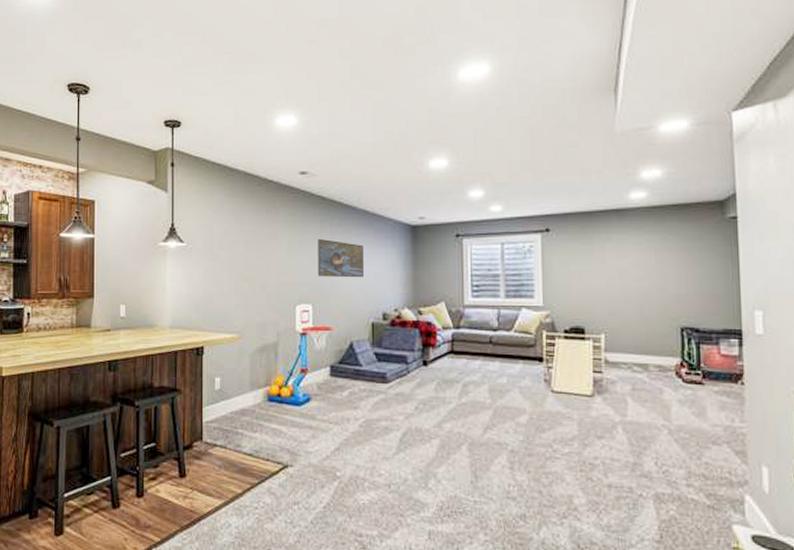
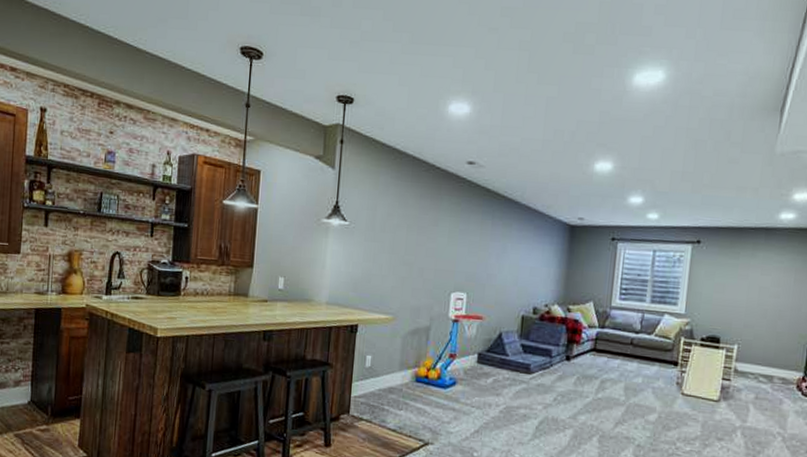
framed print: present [318,238,363,278] -> none [475,229,522,272]

